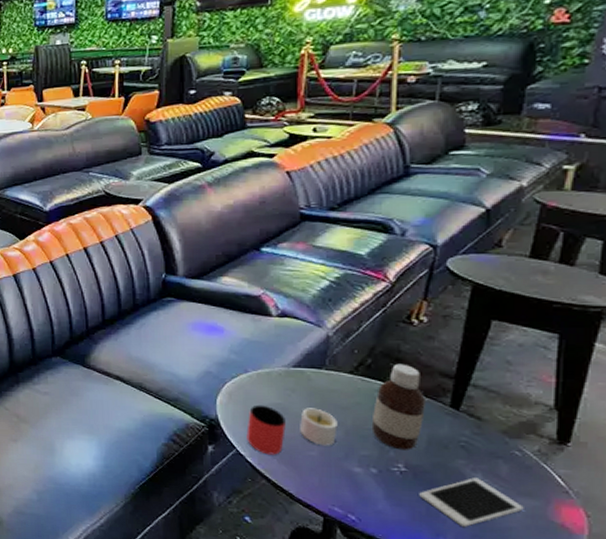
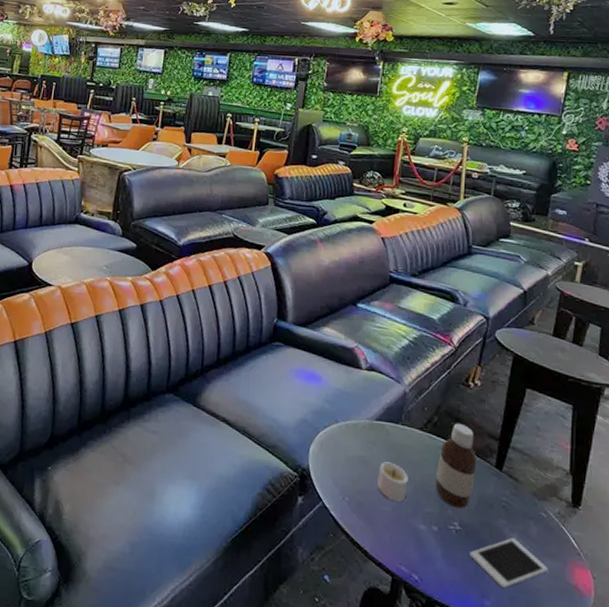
cup: present [246,404,286,455] -> none [332,456,366,509]

